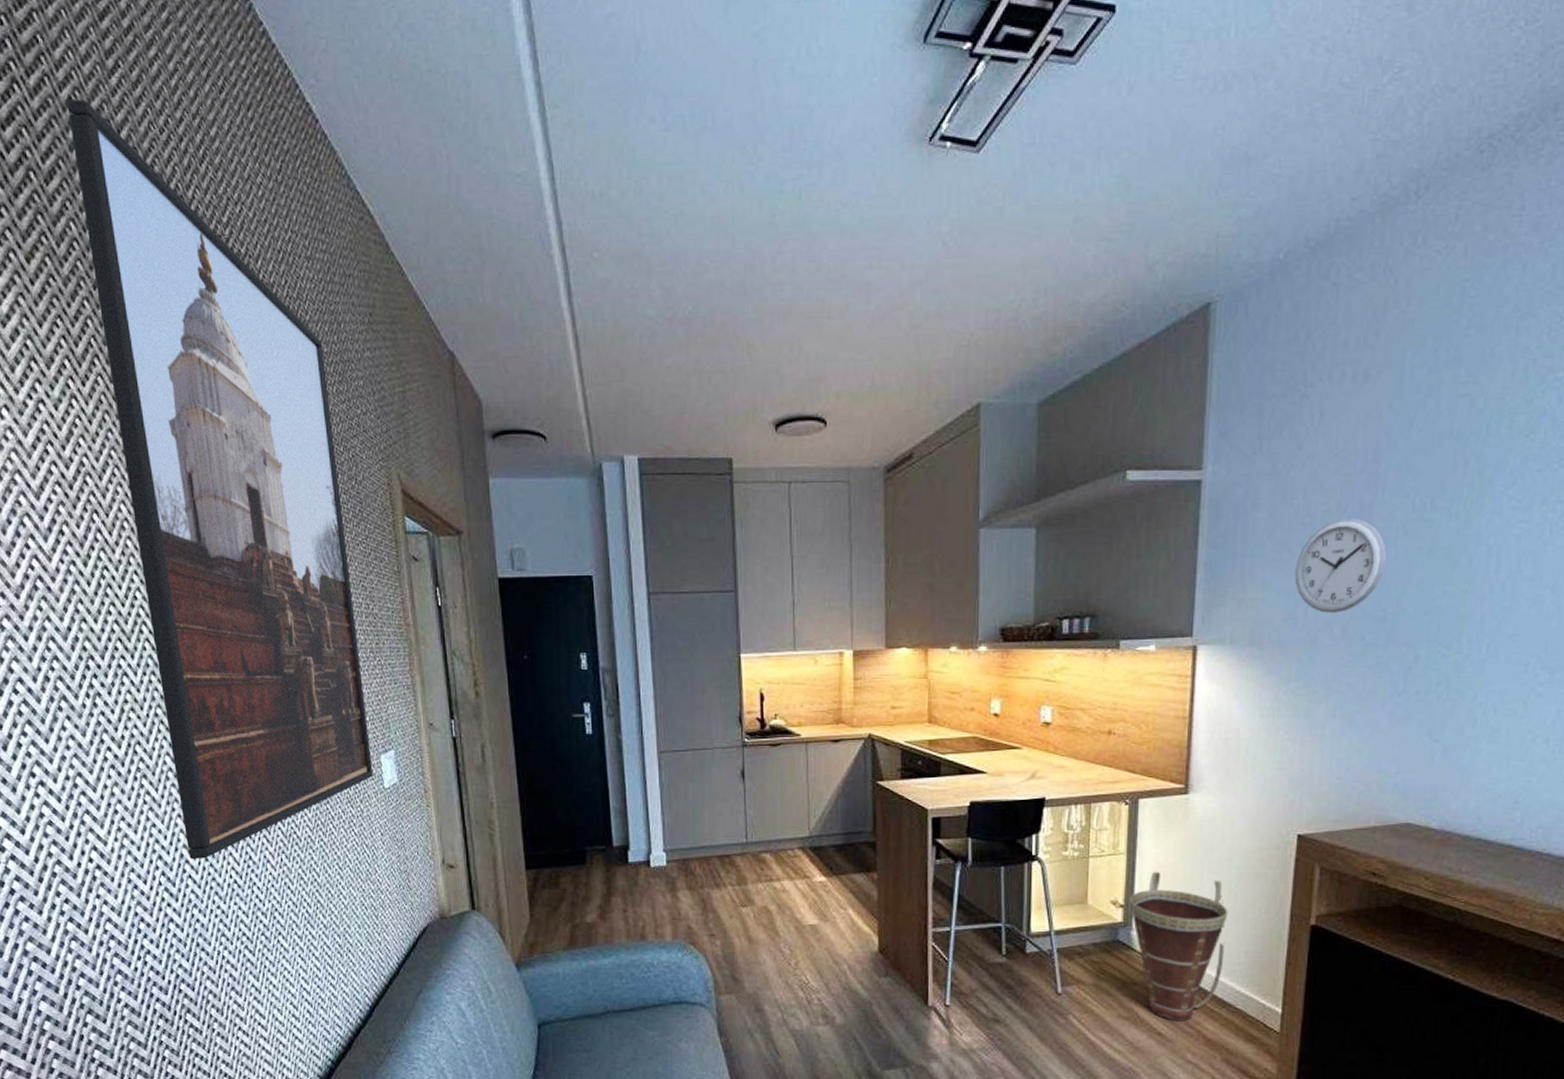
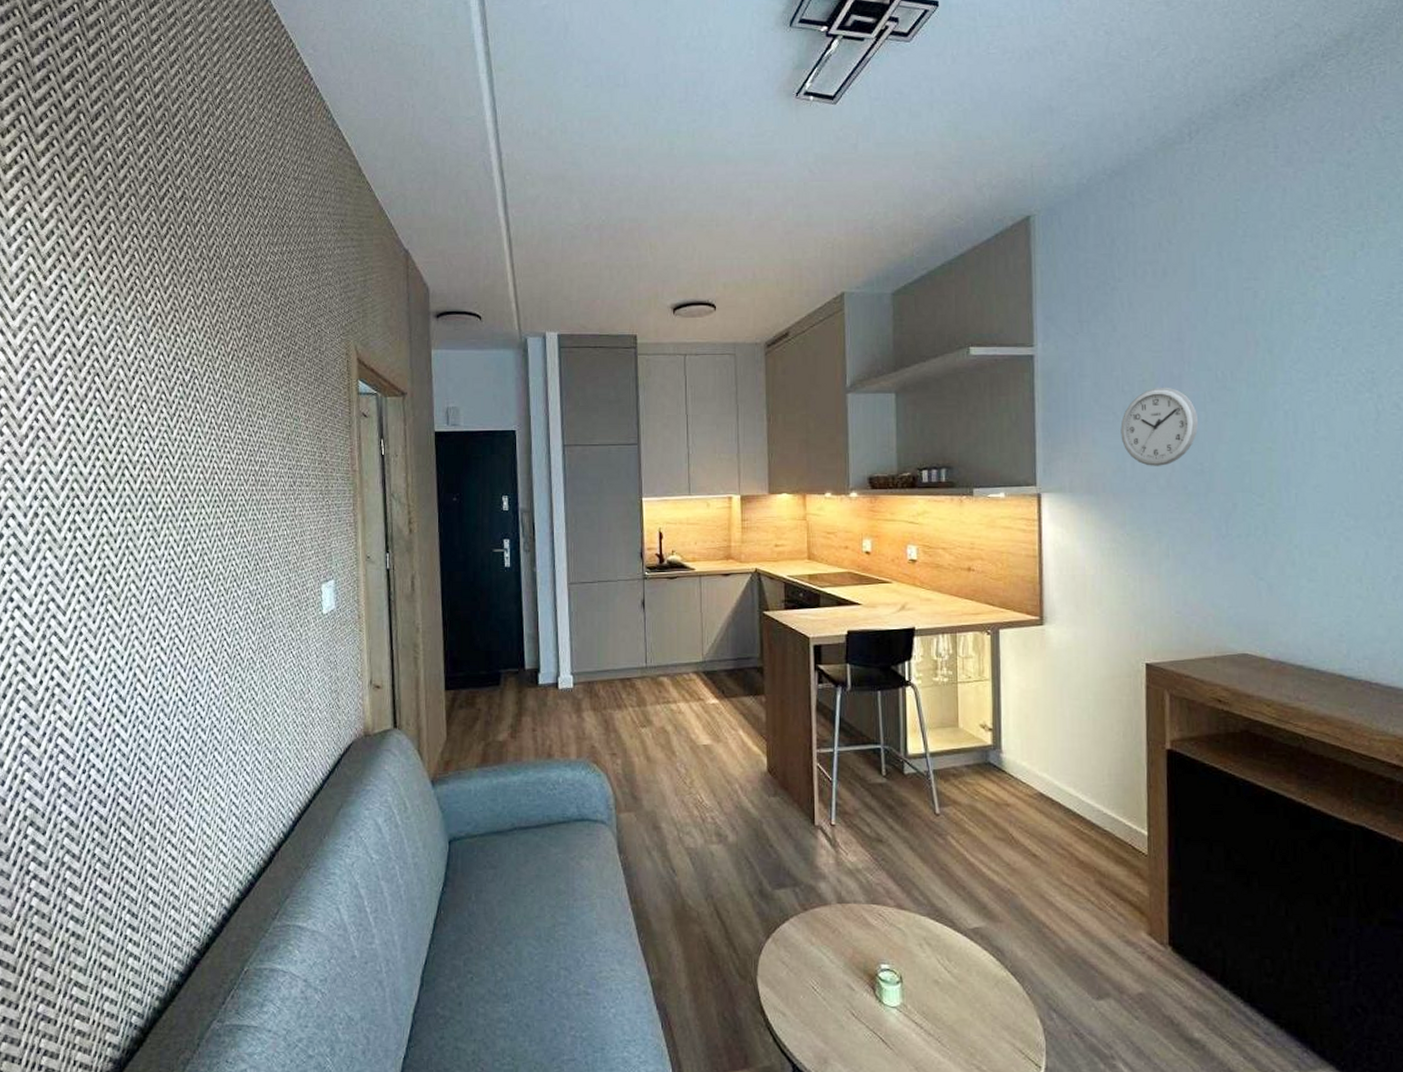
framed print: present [66,99,373,860] -> none [116,63,314,679]
basket: present [1129,871,1228,1021] -> none [996,696,1089,843]

